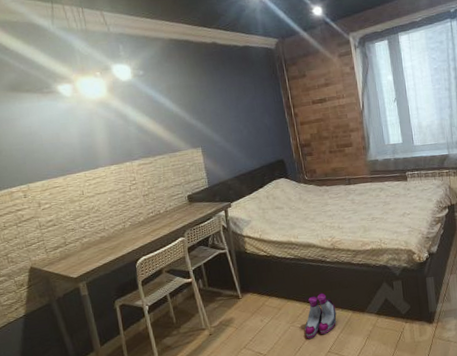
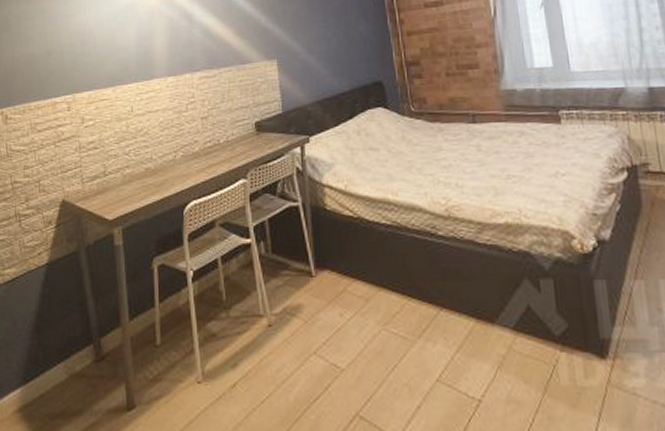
boots: present [305,293,337,339] -> none [402,283,451,355]

